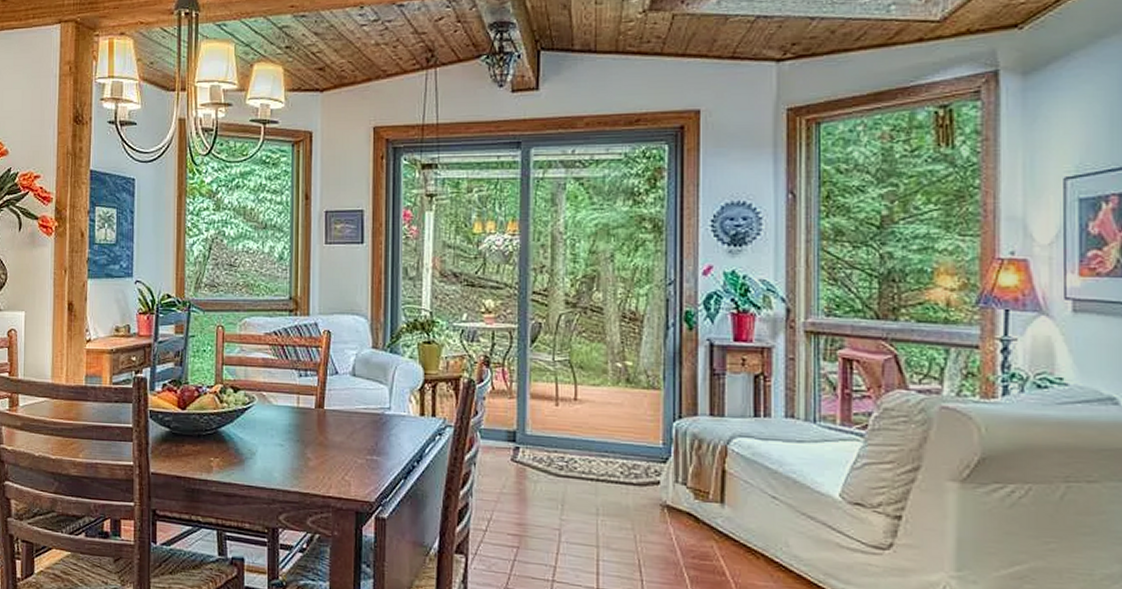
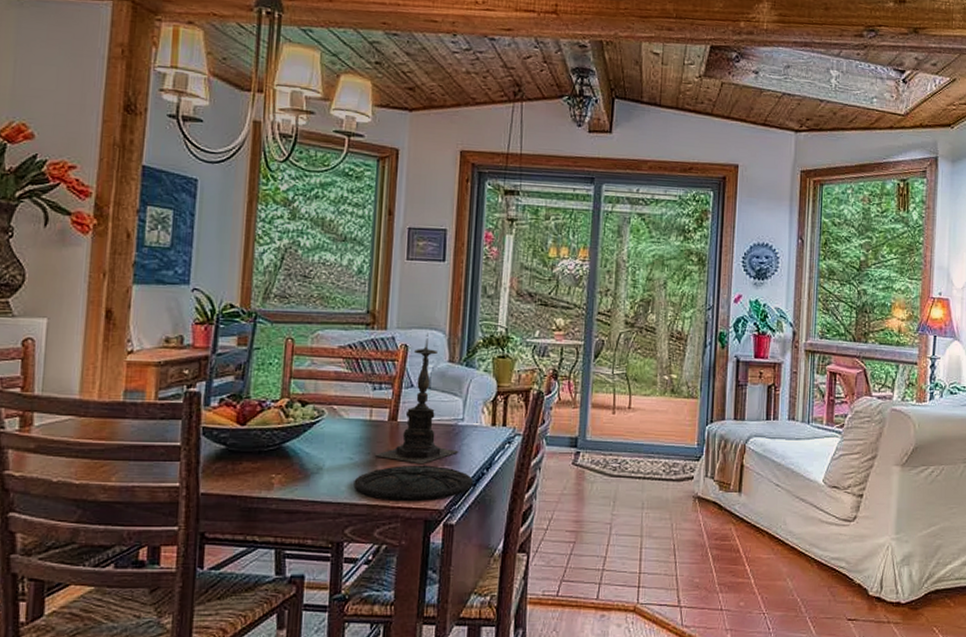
plate: none [285,454,403,492] -> present [353,465,473,502]
candle holder: none [303,318,386,454] -> present [374,333,458,465]

